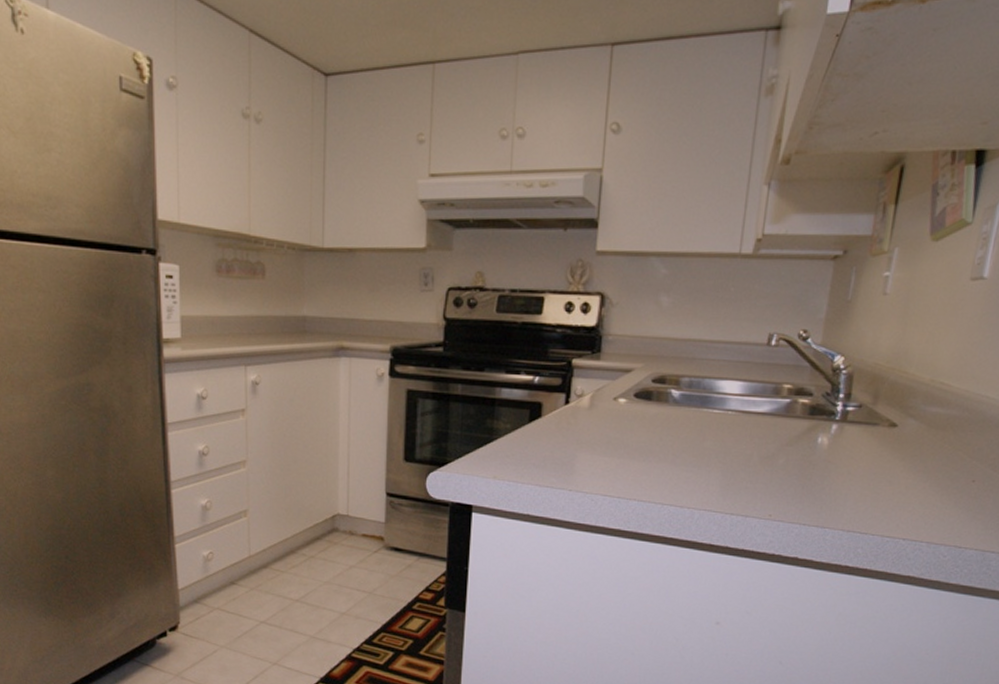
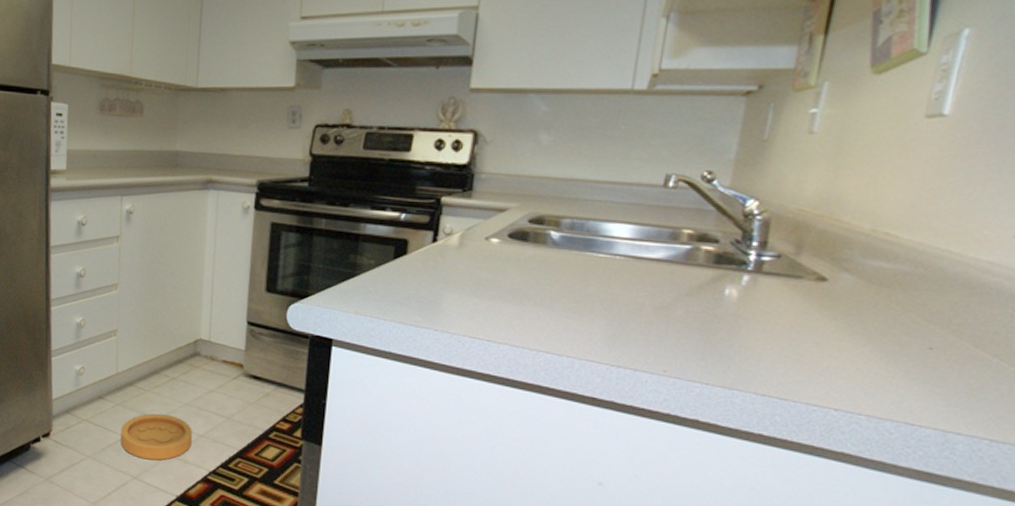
pet bowl: none [257,594,333,644] -> present [120,413,192,461]

